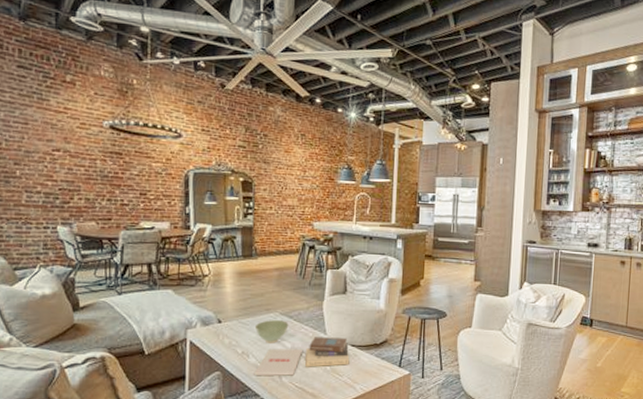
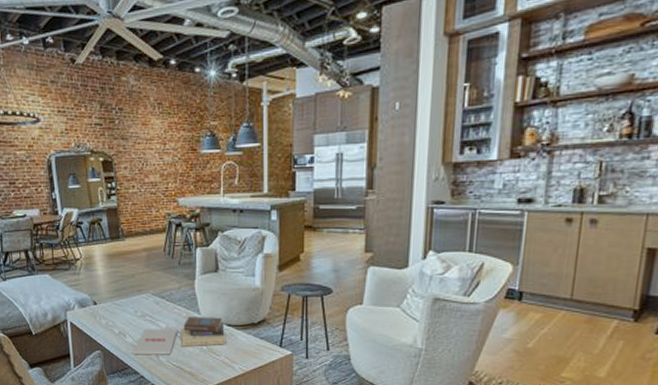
bowl: present [254,320,289,343] -> none [128,301,162,324]

